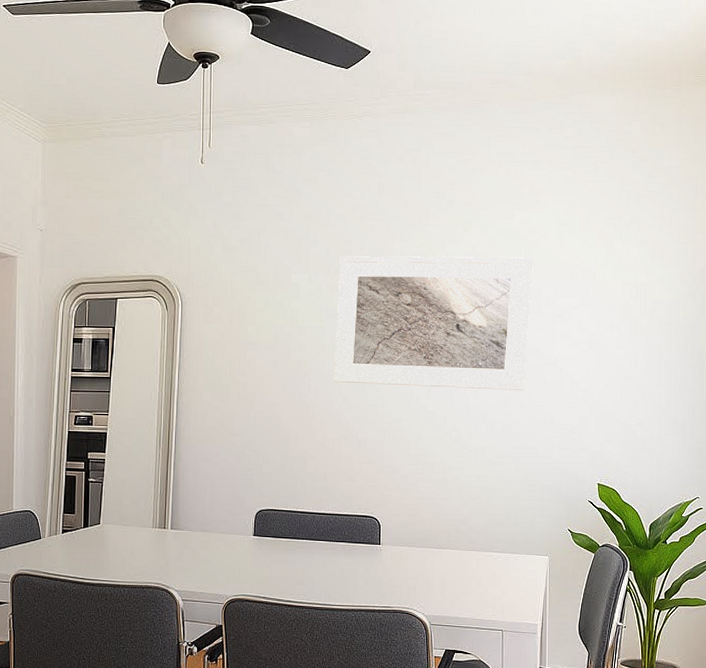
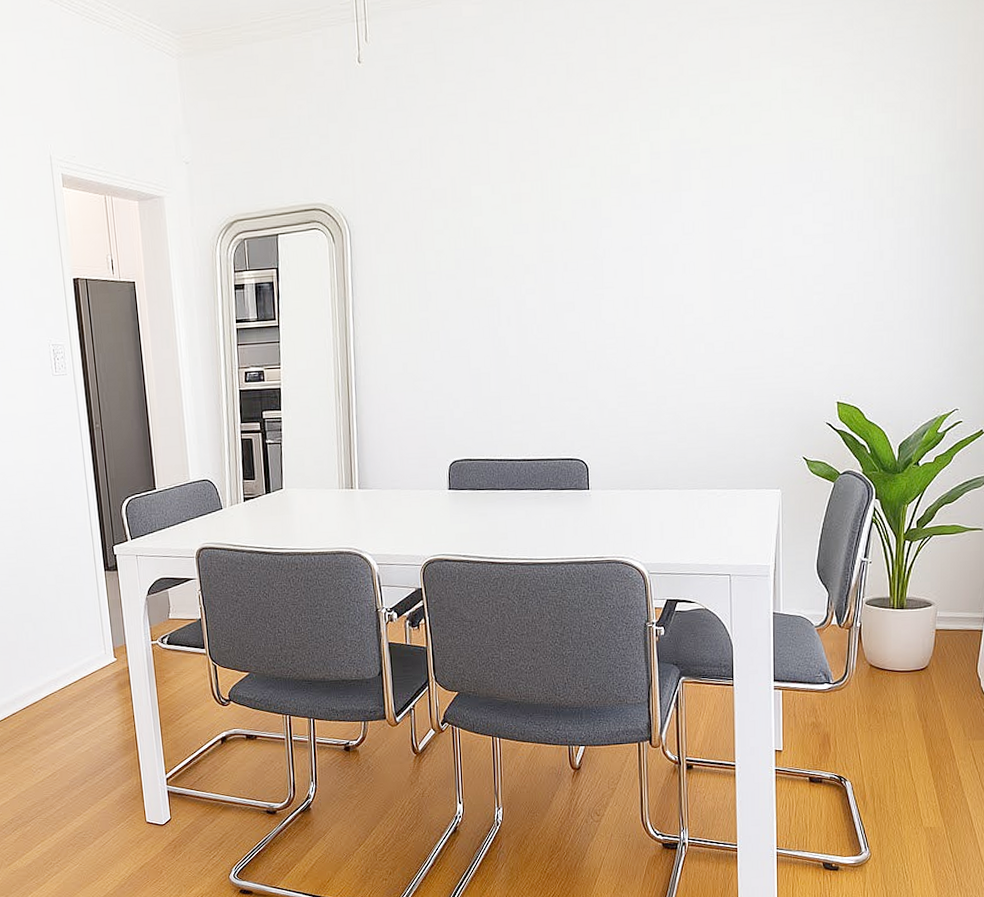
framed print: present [333,256,533,390] -> none [526,138,755,310]

